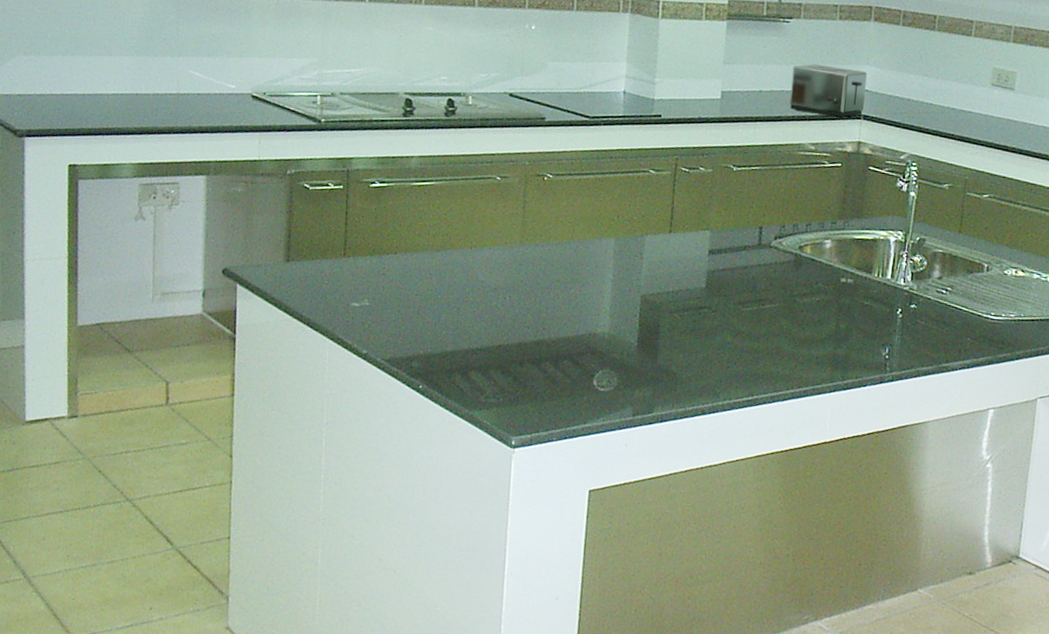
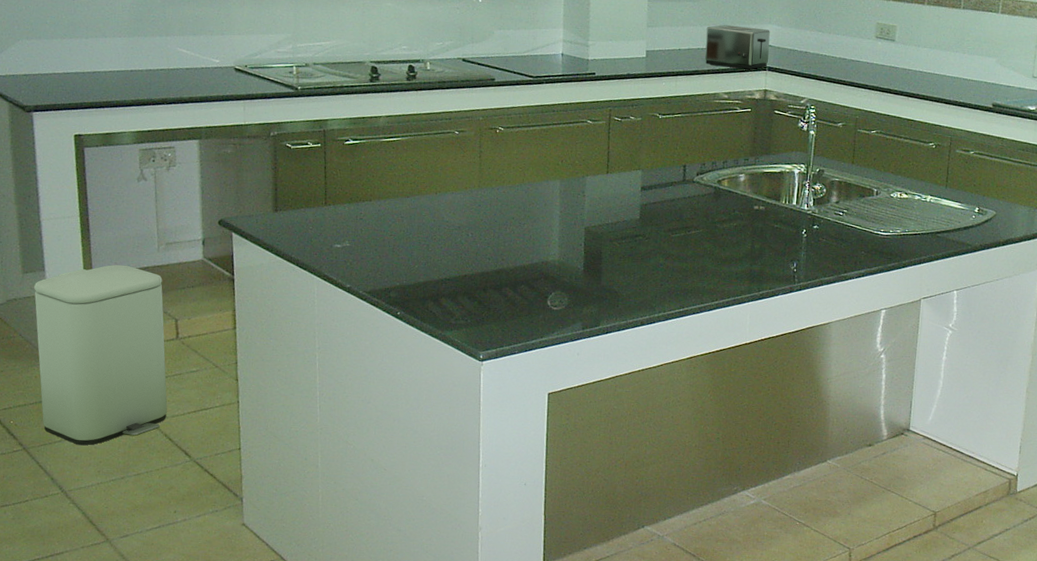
pedal bin: none [9,315,155,525] -> present [34,264,168,446]

